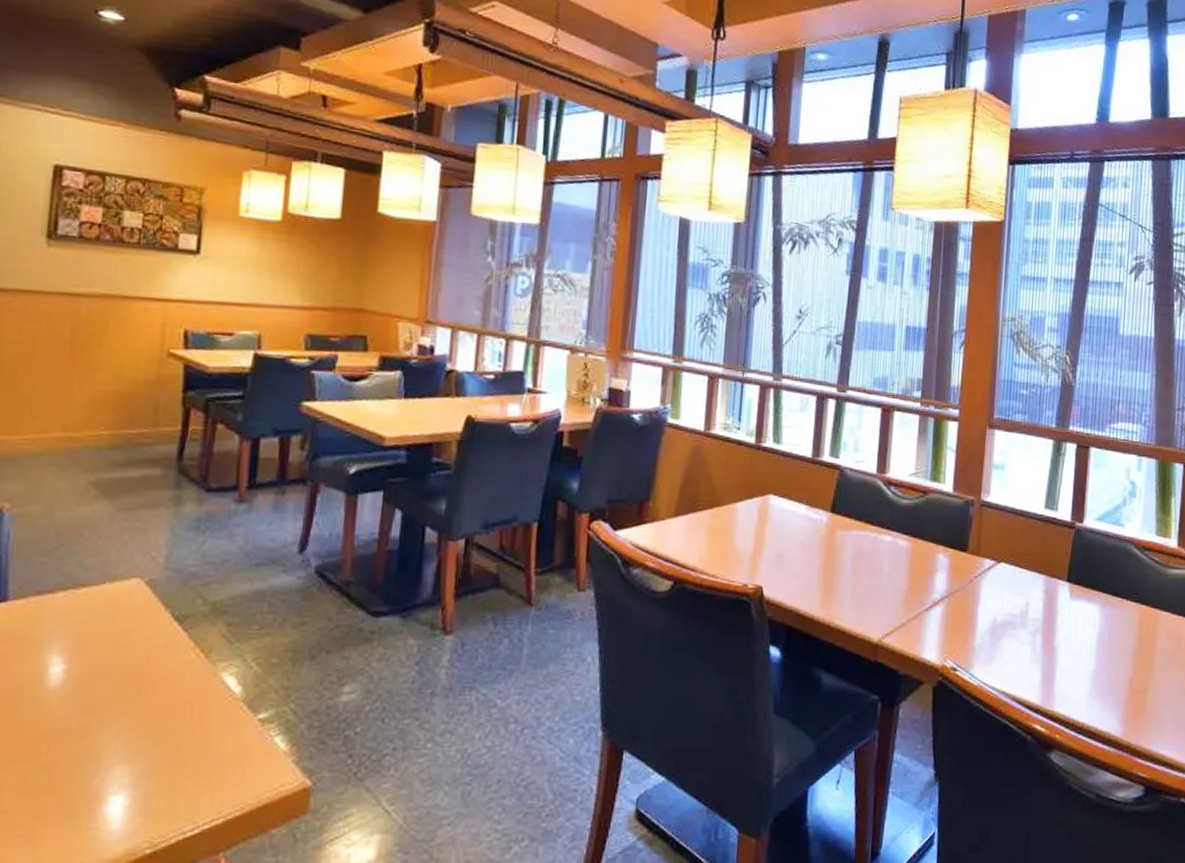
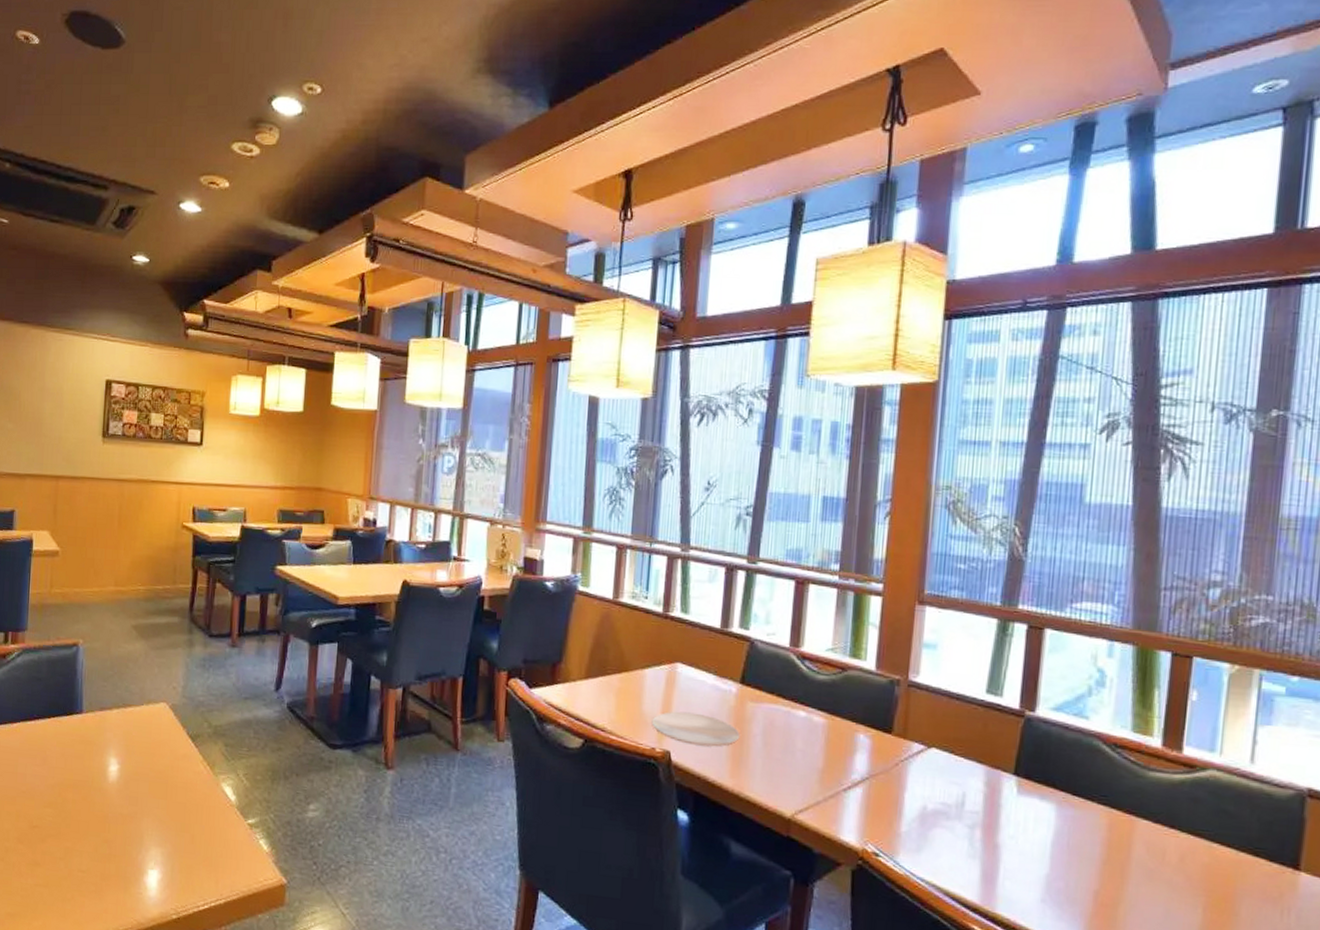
plate: none [744,544,831,578] -> present [651,711,740,747]

